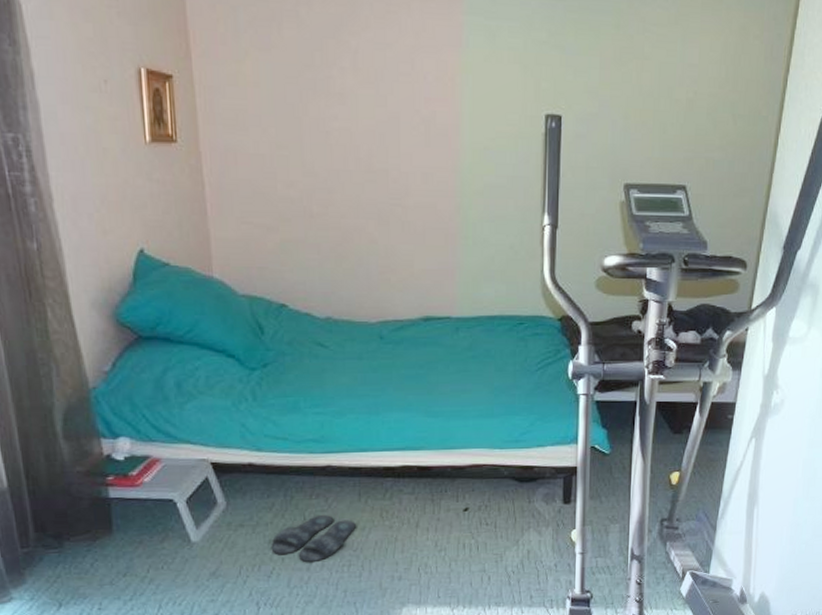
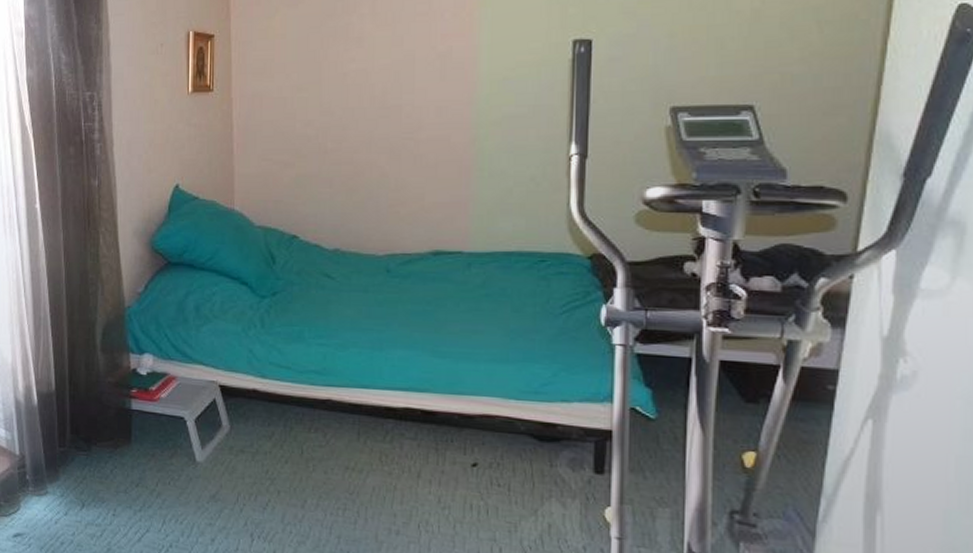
slippers: present [271,514,356,563] -> none [268,449,353,501]

